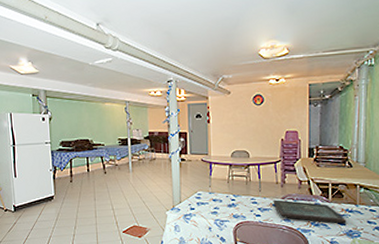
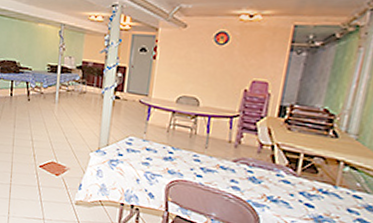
board game: present [273,199,347,223] -> none [220,161,317,206]

